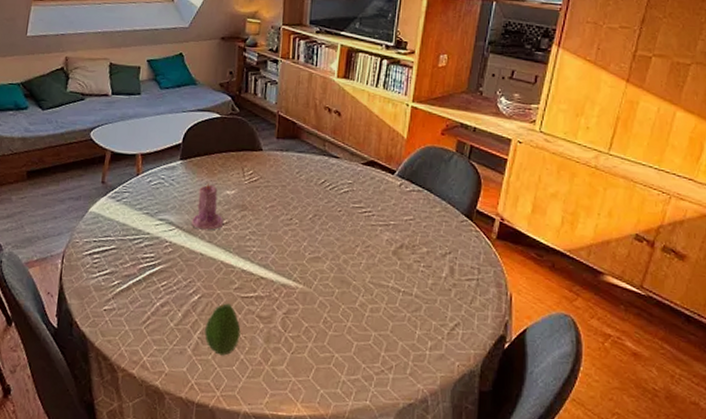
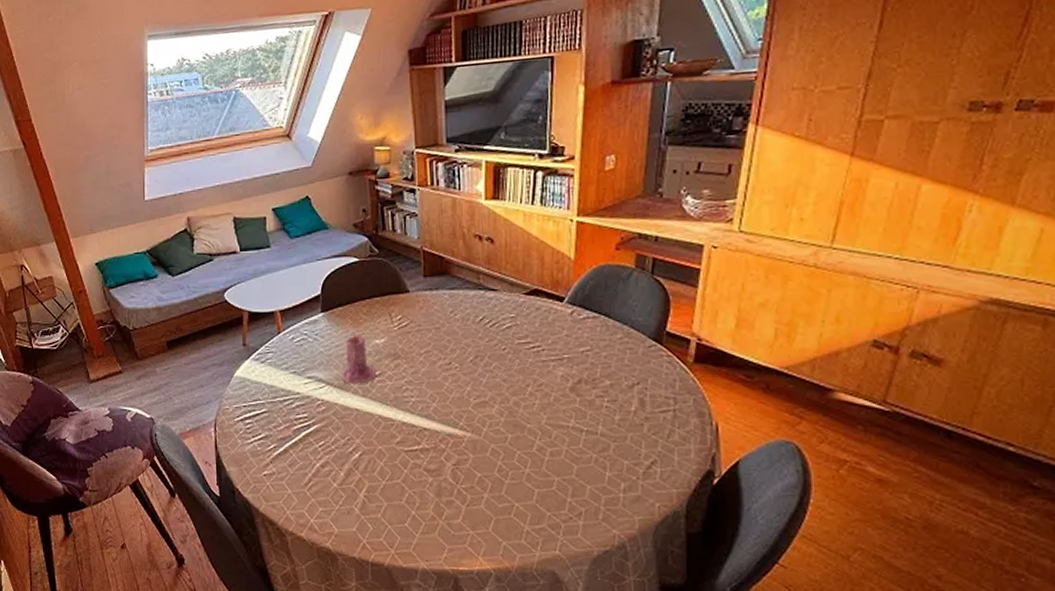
fruit: present [204,303,241,356] -> none [370,458,409,513]

